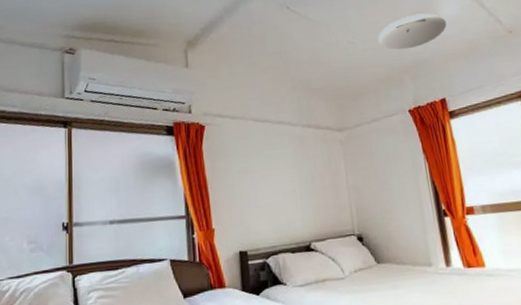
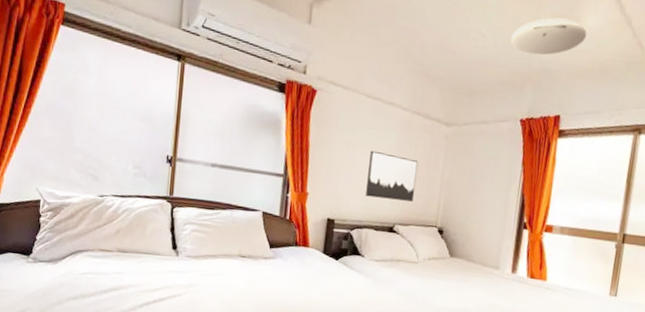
wall art: none [270,171,324,219] -> present [365,150,419,202]

